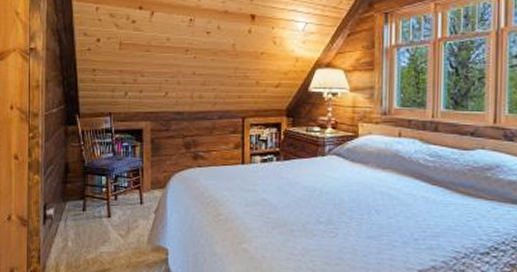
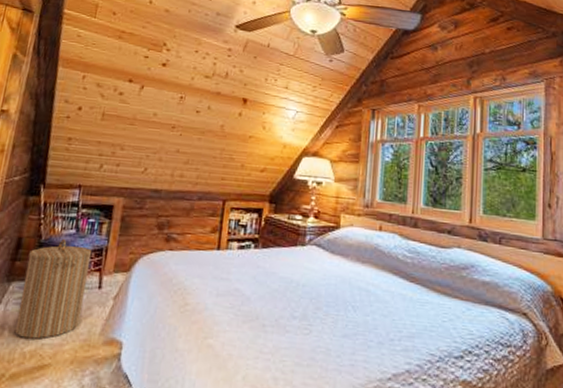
laundry hamper: none [76,162,130,249] -> present [14,238,92,340]

